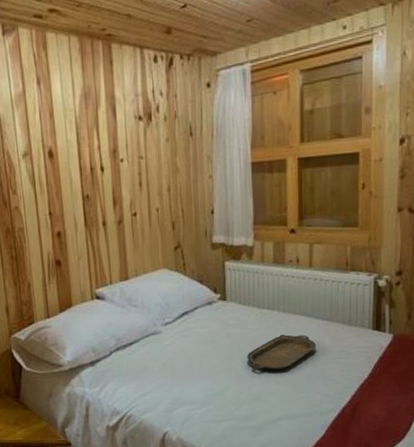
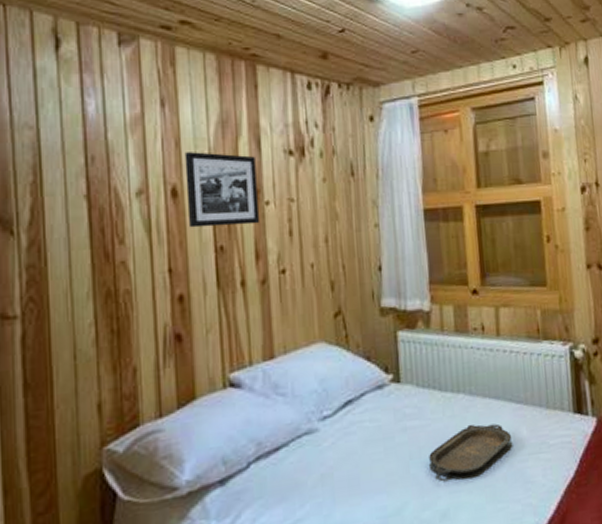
picture frame: none [57,120,117,181] -> present [184,152,260,228]

